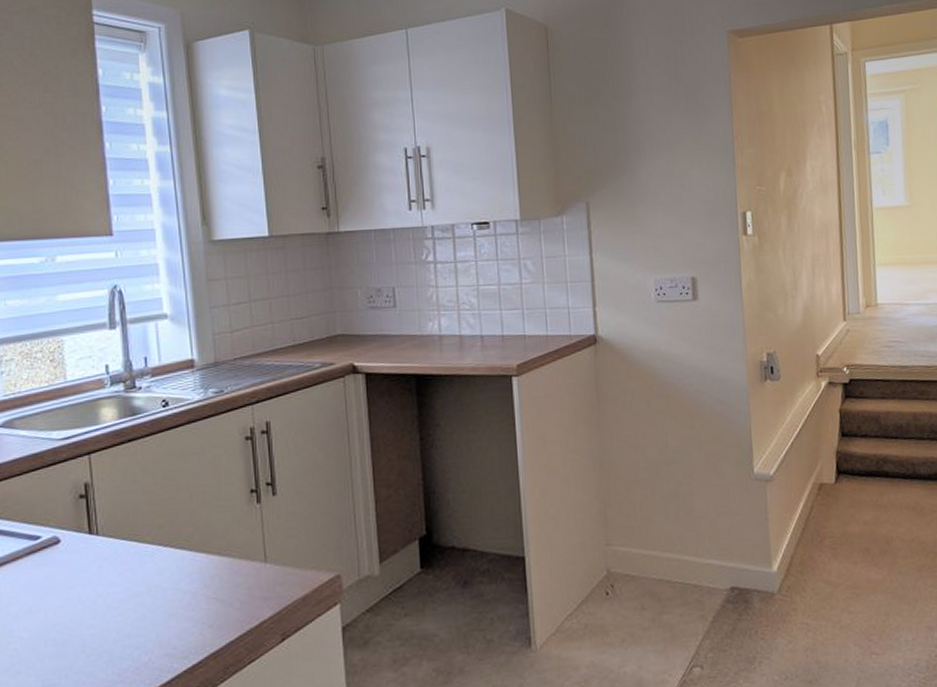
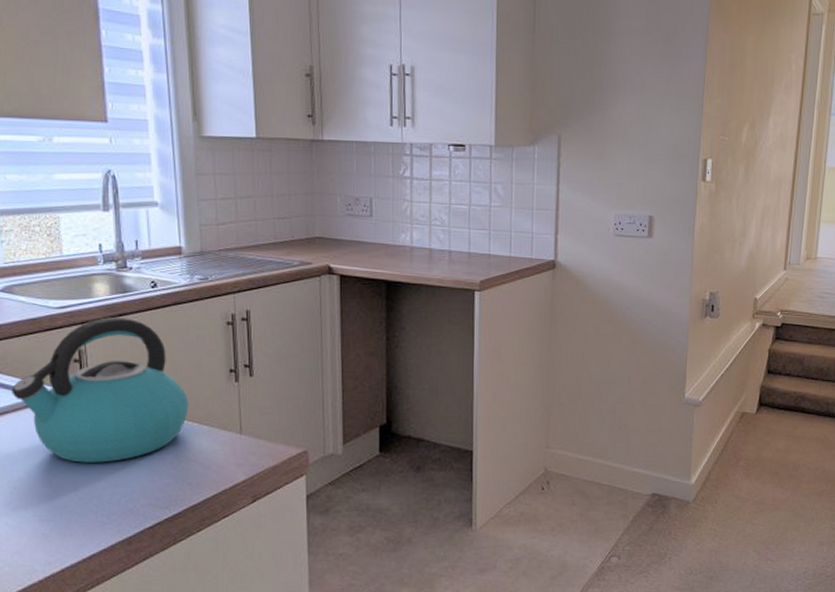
kettle: none [12,442,207,614] -> present [12,316,189,463]

